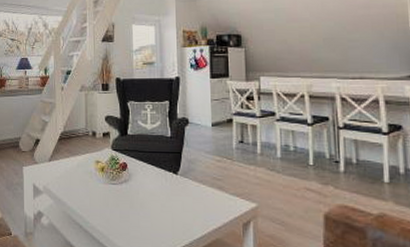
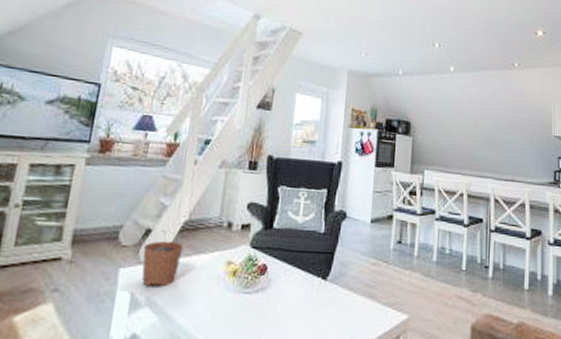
plant pot: none [36,139,63,179] -> present [141,230,184,287]

